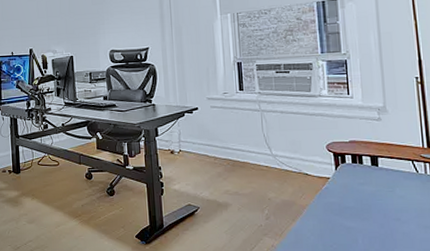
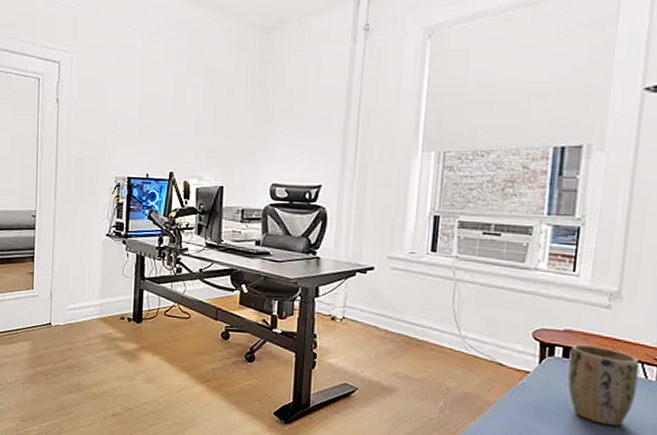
plant pot: none [357,151,413,213] -> present [567,344,640,426]

